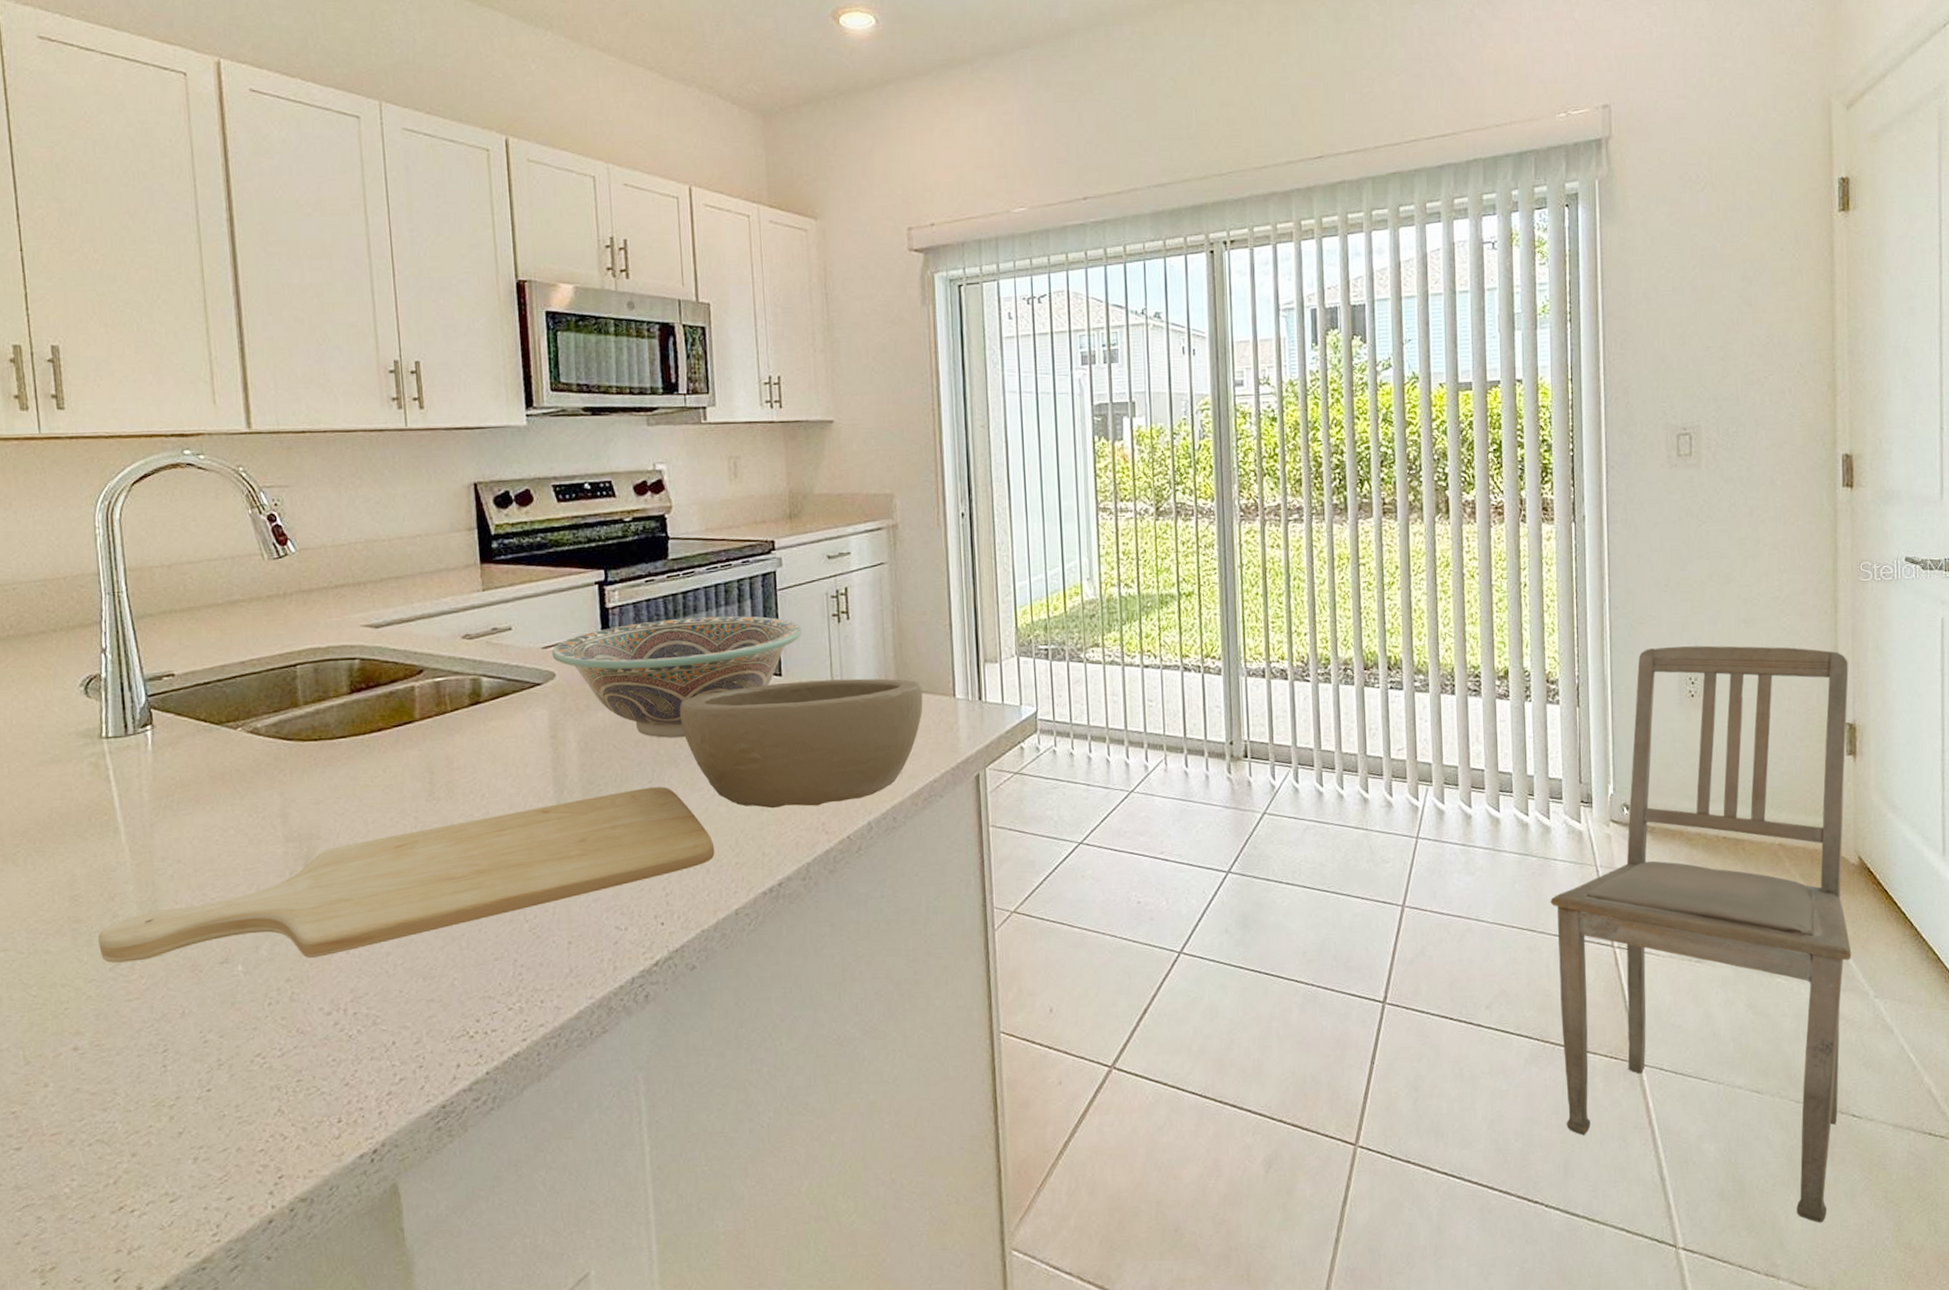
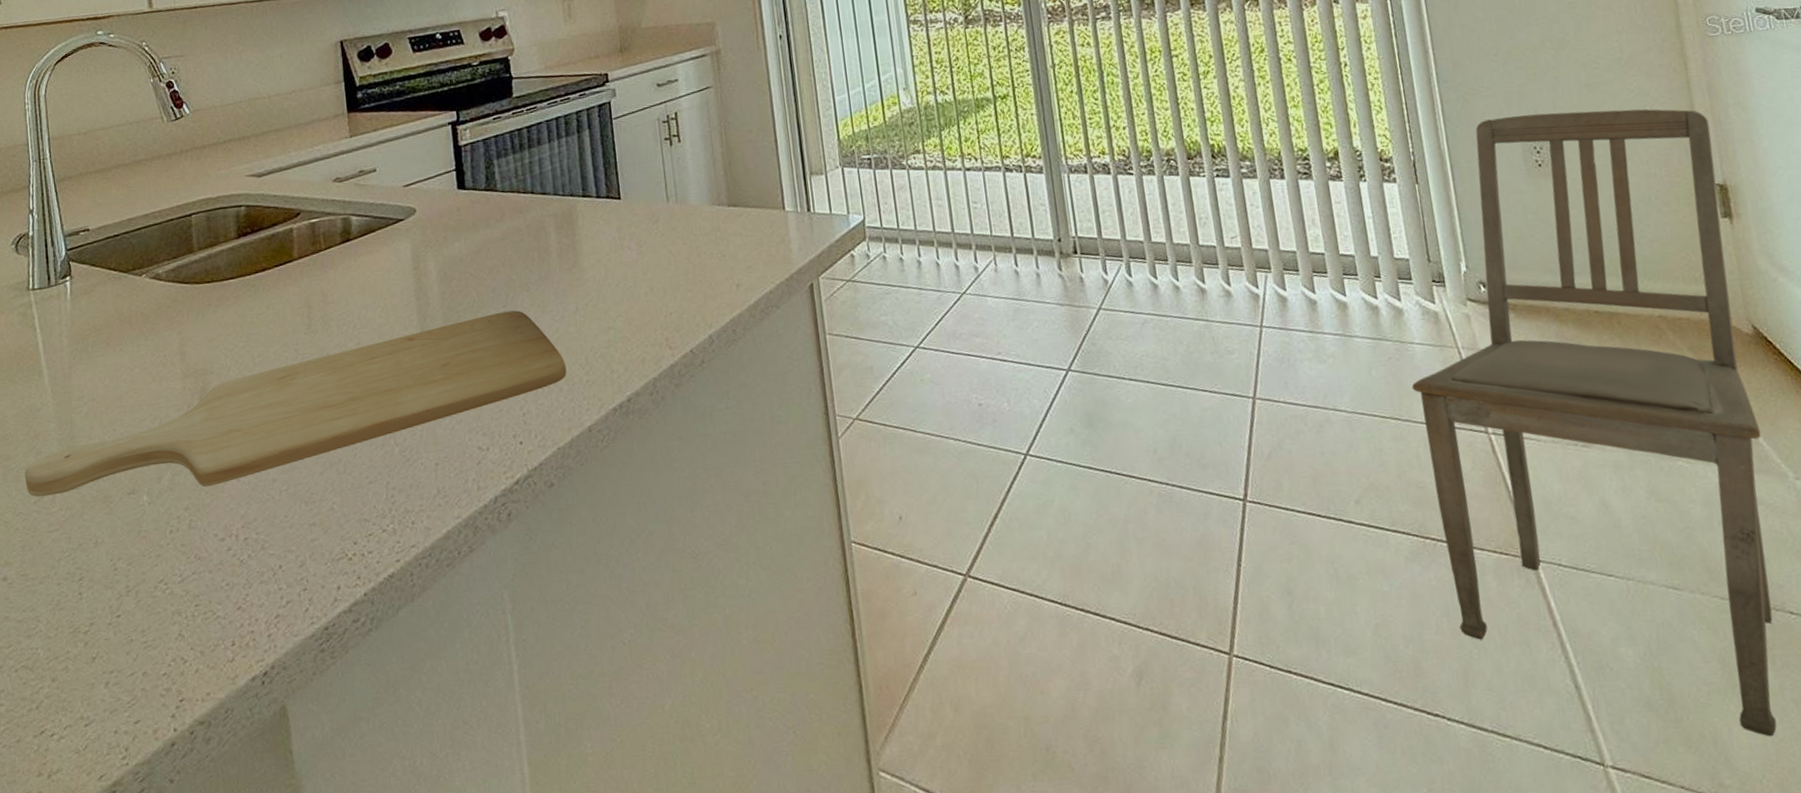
decorative bowl: present [552,615,803,738] -> none [412,144,638,264]
bowl: present [679,678,923,809] -> none [528,195,755,327]

